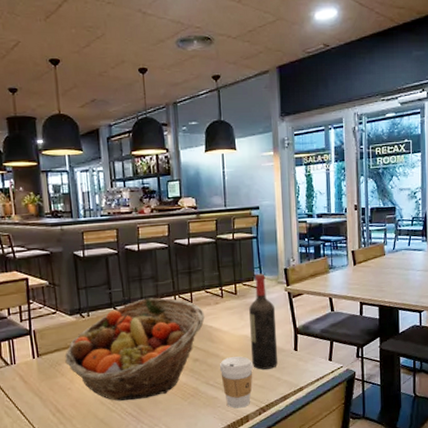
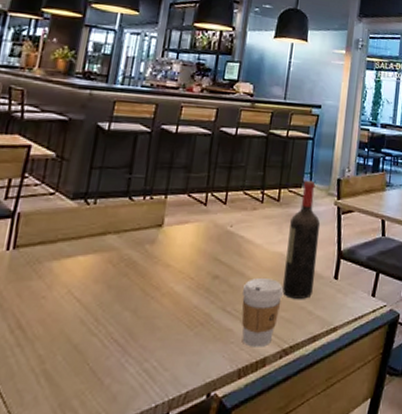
fruit basket: present [65,297,205,401] -> none [48,191,238,323]

